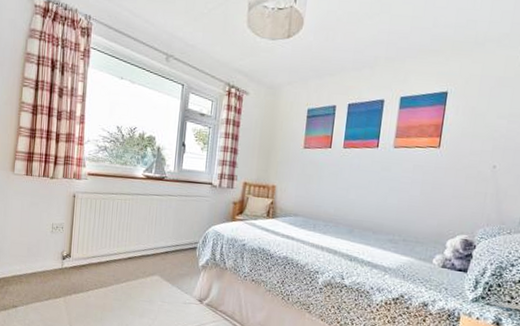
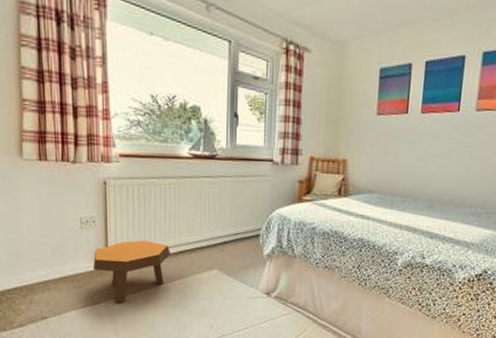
footstool: none [58,245,122,299] -> present [93,240,171,303]

